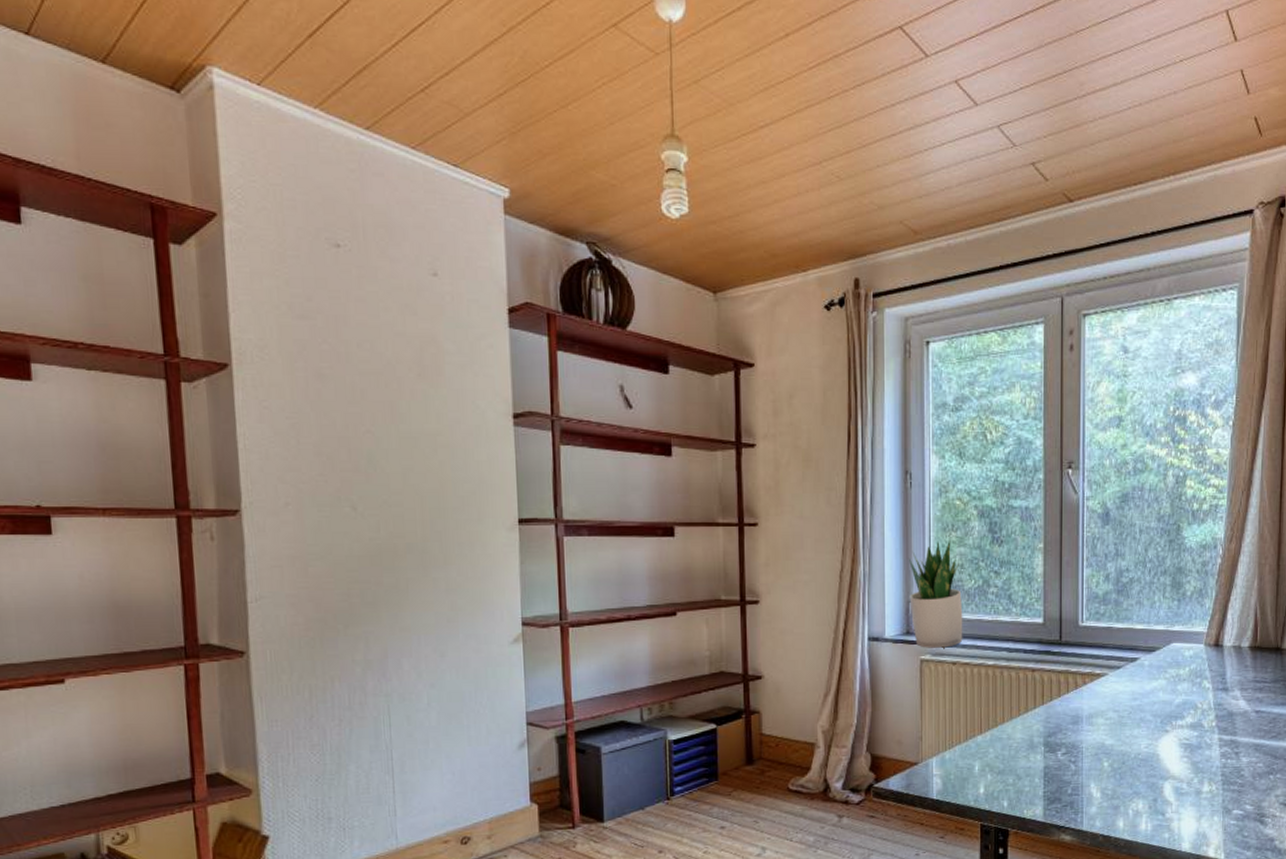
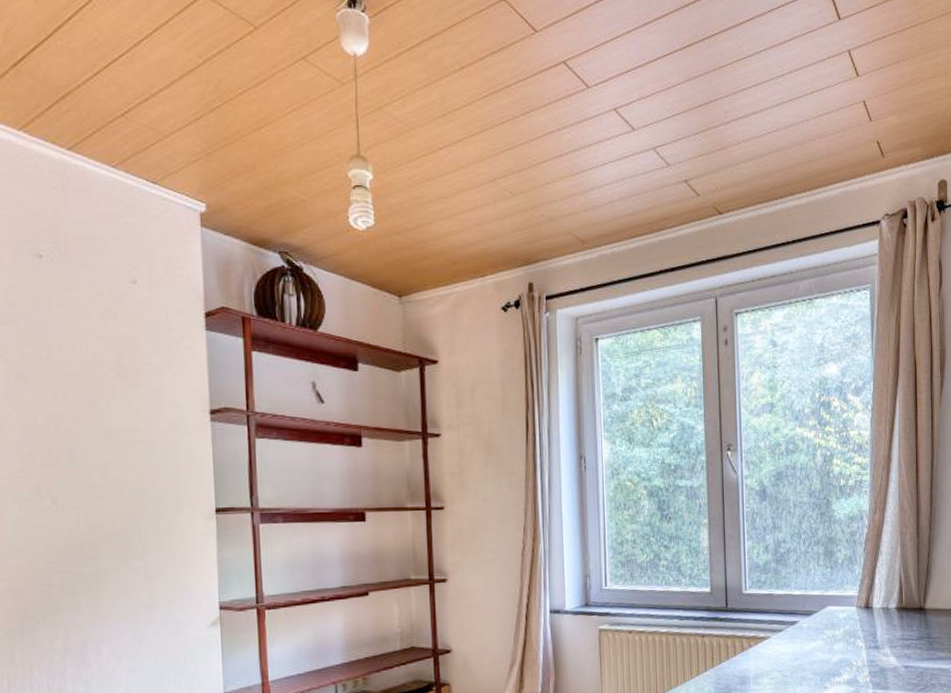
planter: present [908,539,963,648] -> none [584,517,638,619]

